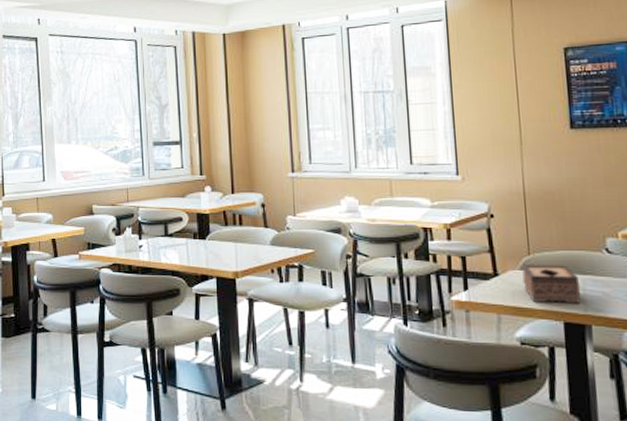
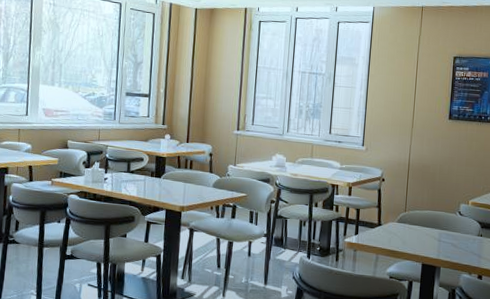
tissue box: present [522,265,581,304] -> none [398,219,438,251]

